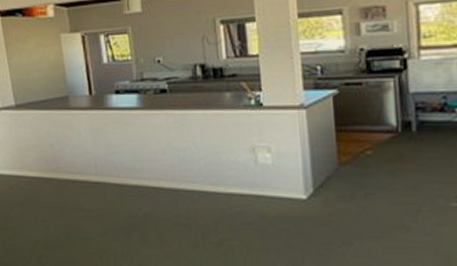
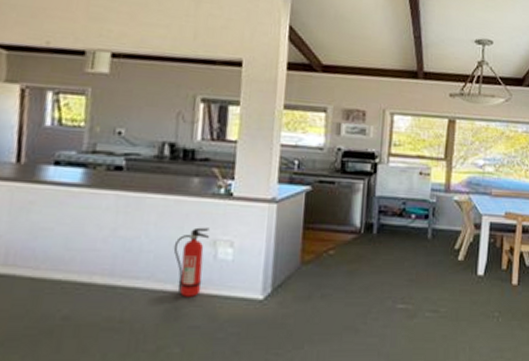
fire extinguisher: none [219,136,249,197] -> present [173,227,210,297]

